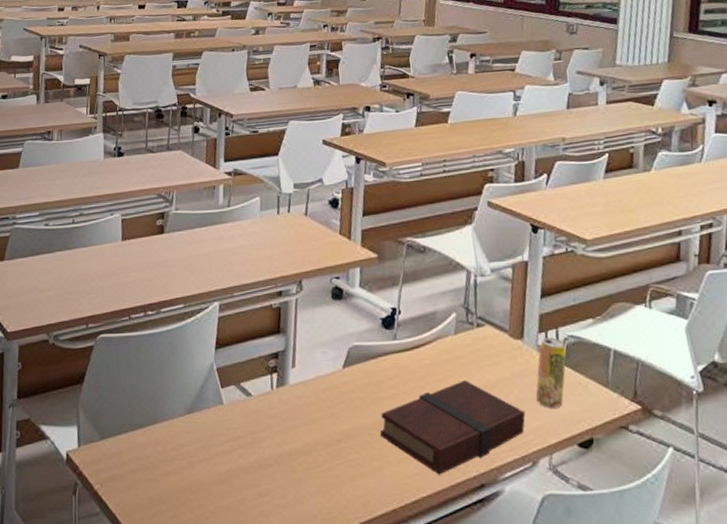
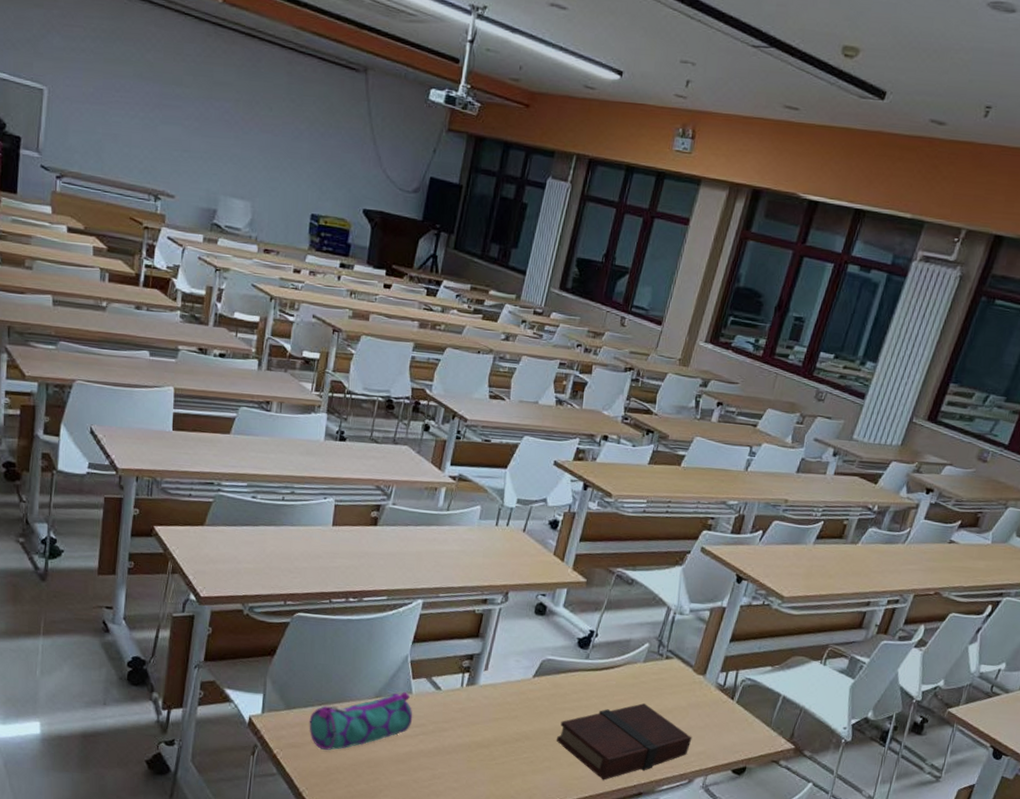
pencil case: none [125,402,228,480] -> present [309,691,413,751]
beverage can: present [535,337,567,409] -> none [704,677,742,739]

